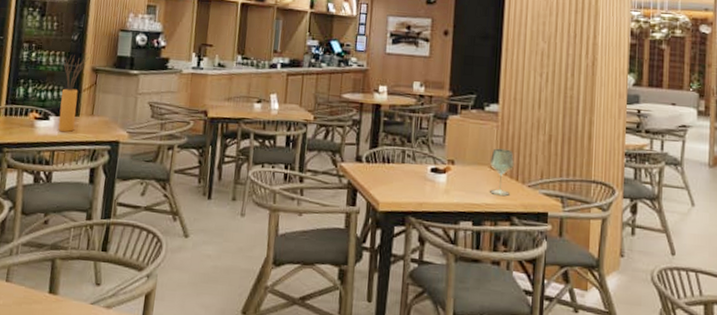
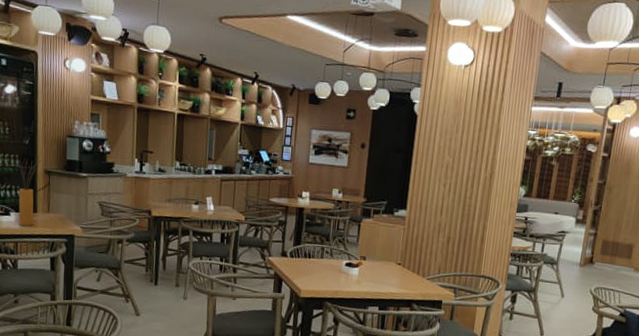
wine glass: present [489,148,515,197] -> none [395,247,417,287]

